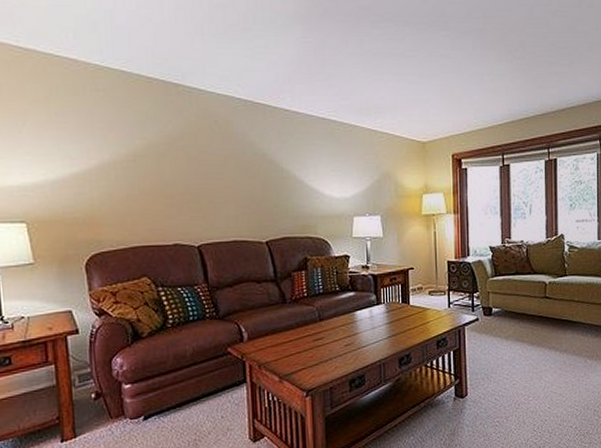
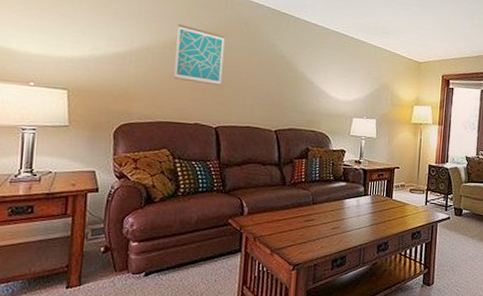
wall art: none [139,131,198,198] -> present [174,24,225,86]

